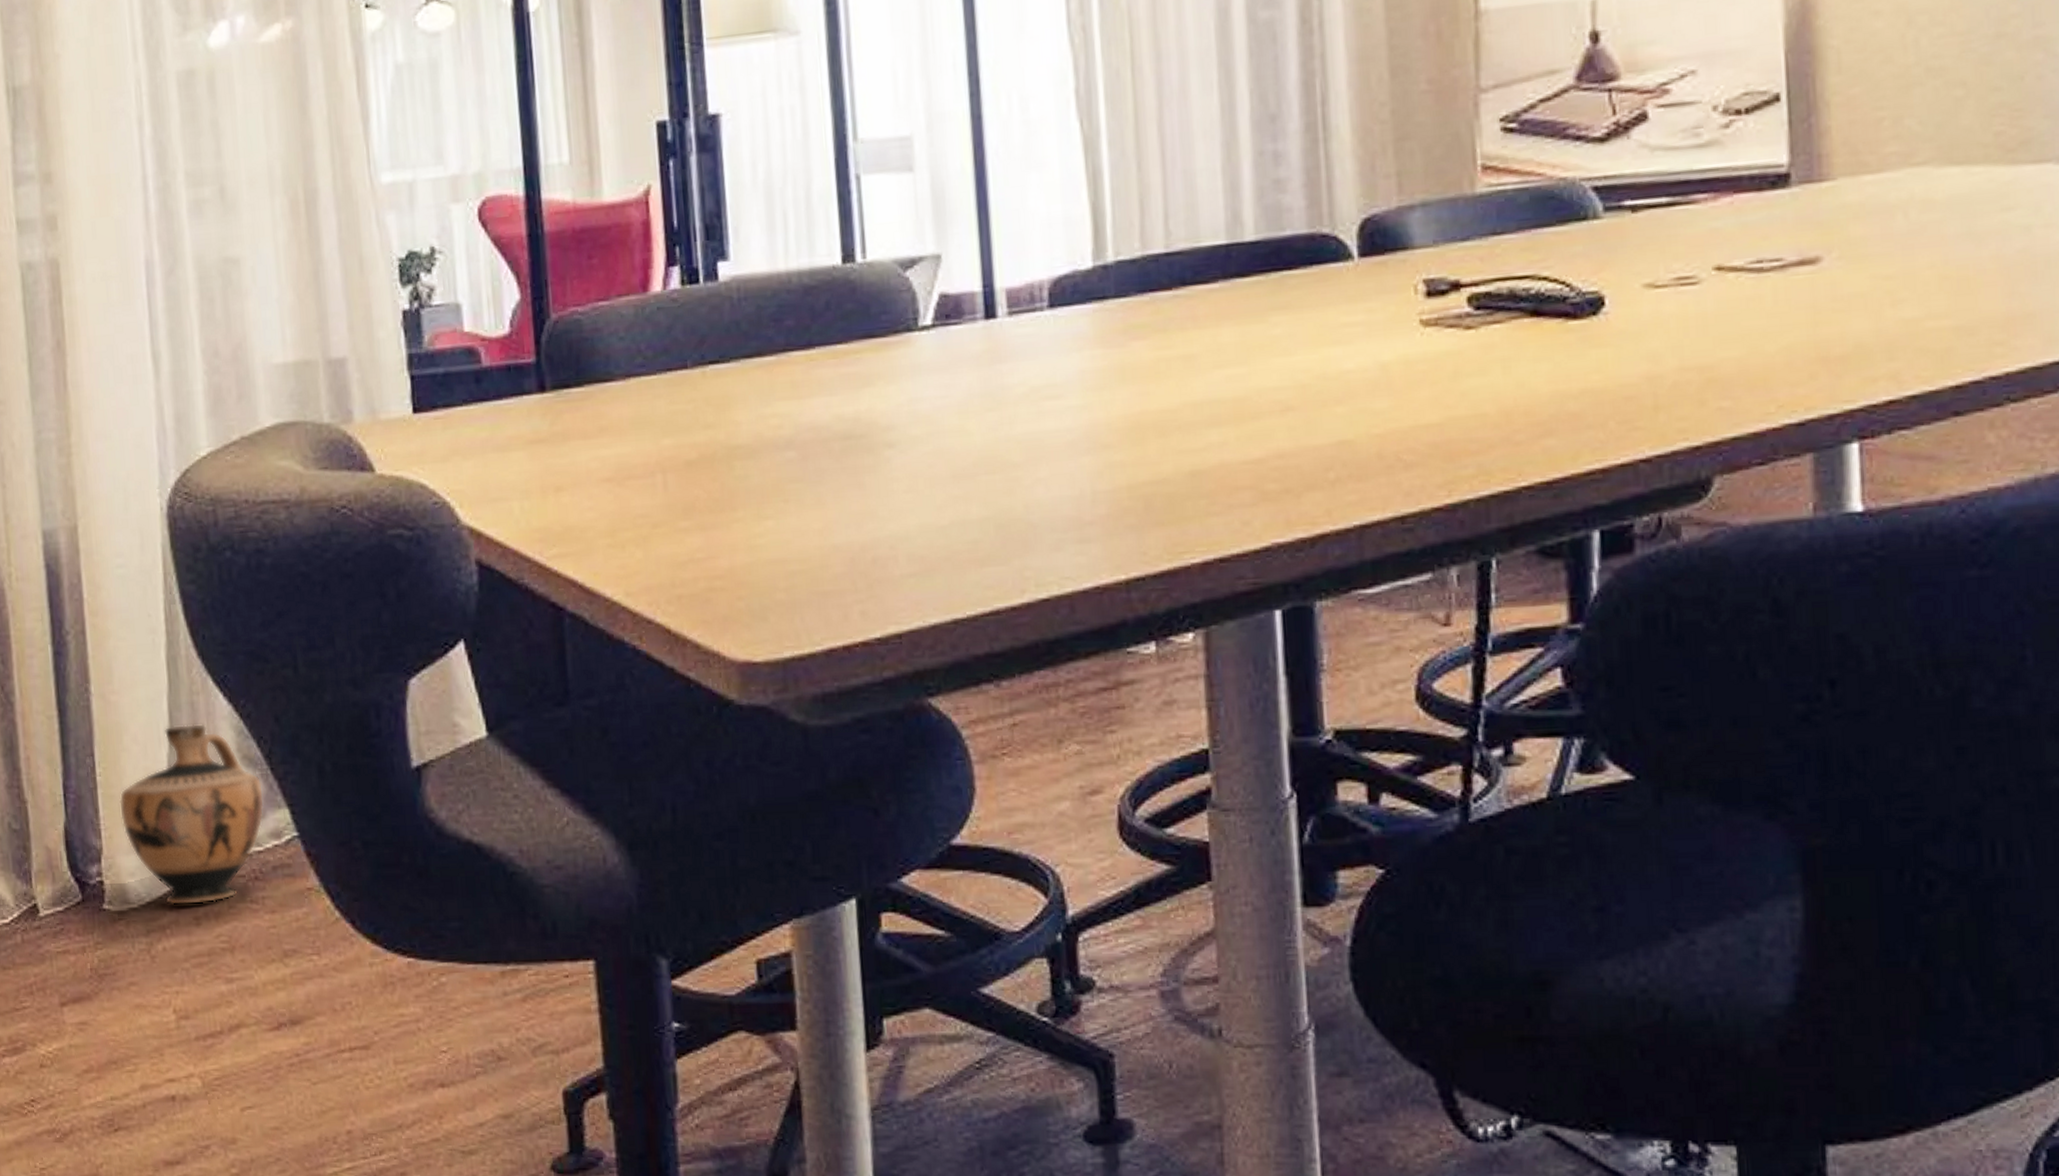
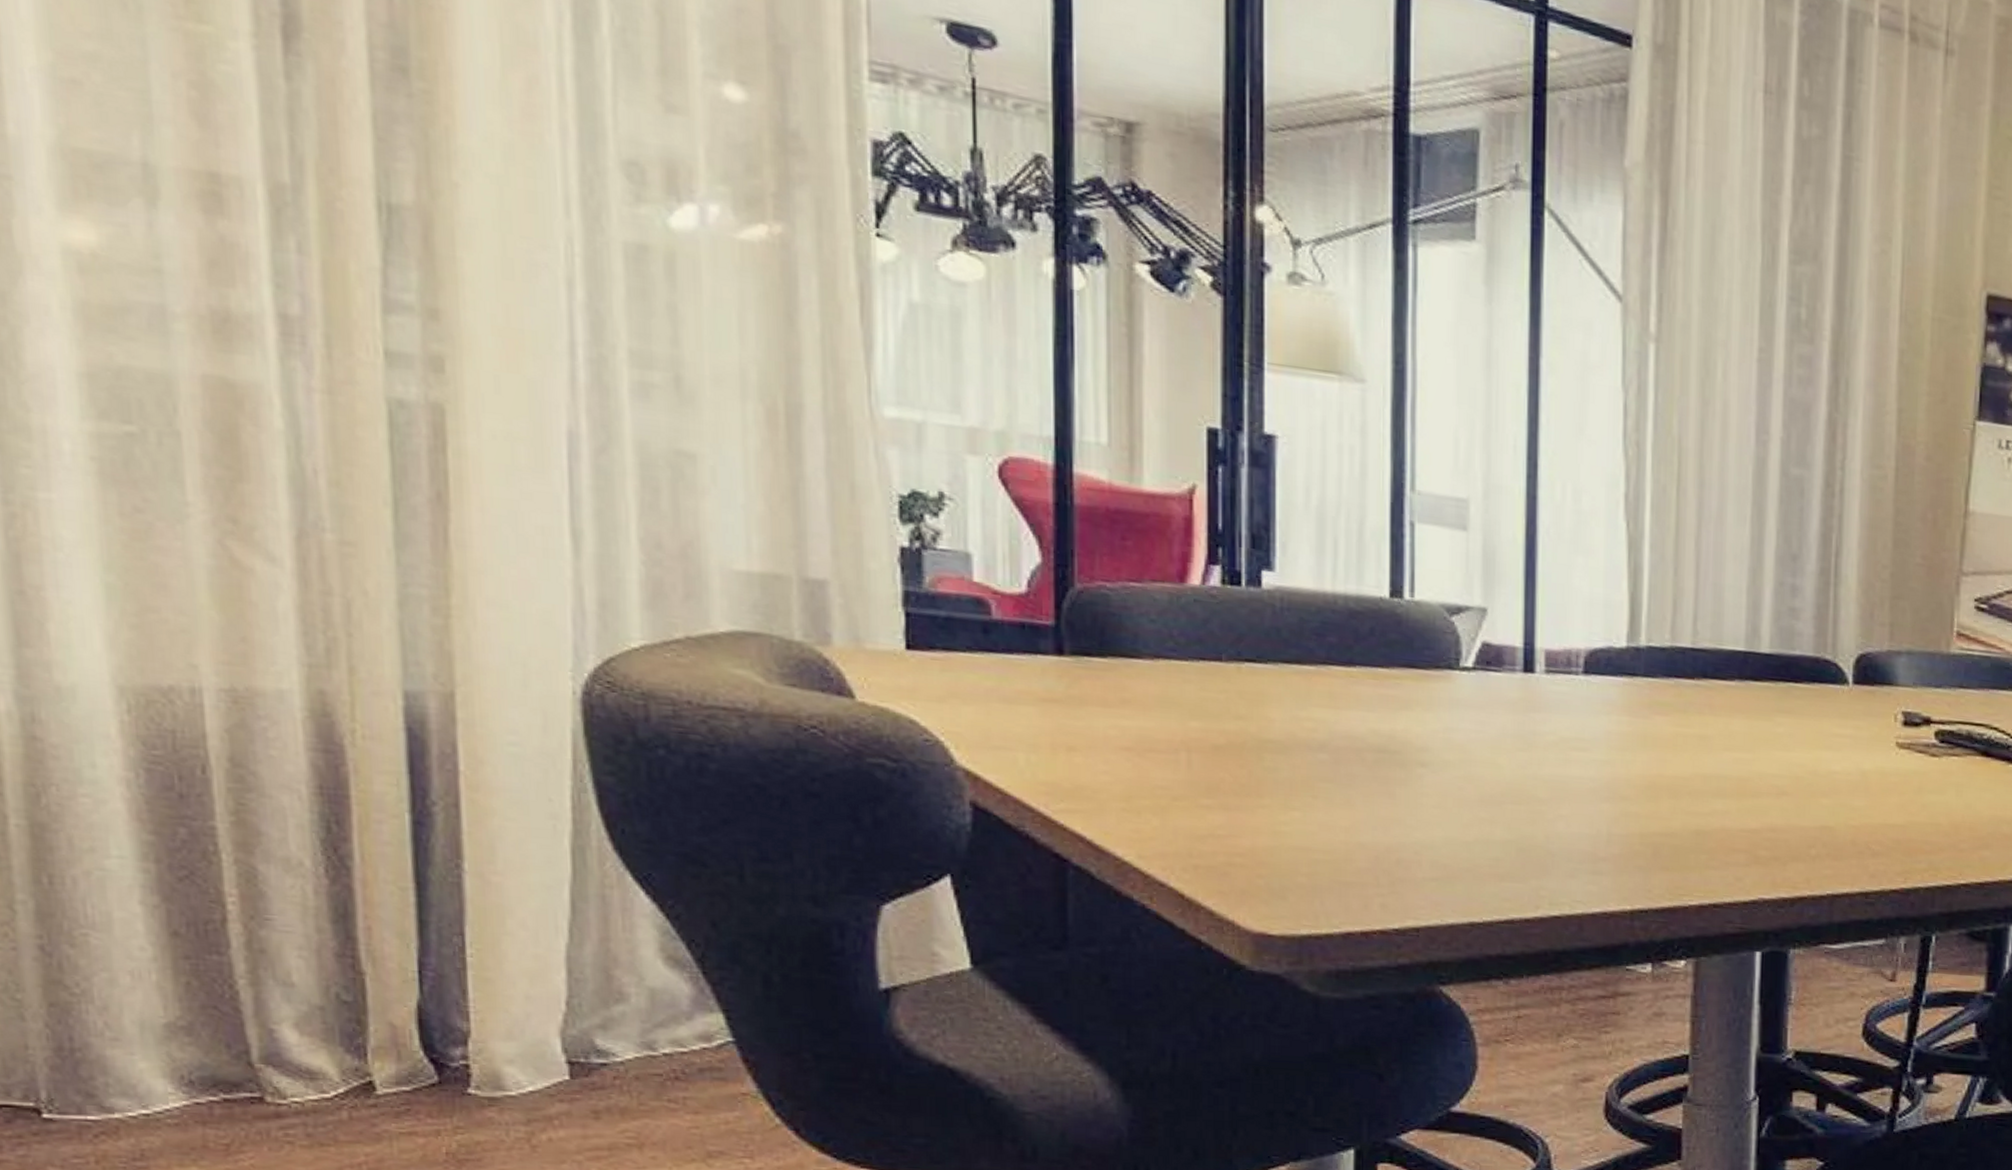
ceramic jug: present [119,724,265,906] -> none [497,916,693,1099]

